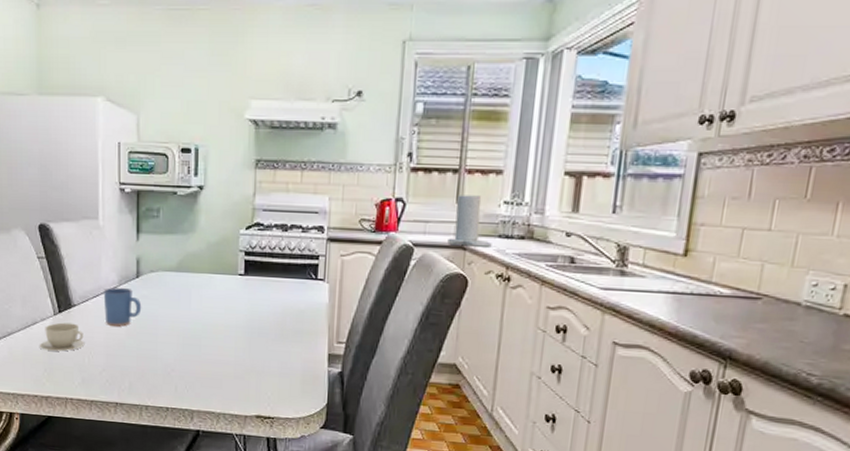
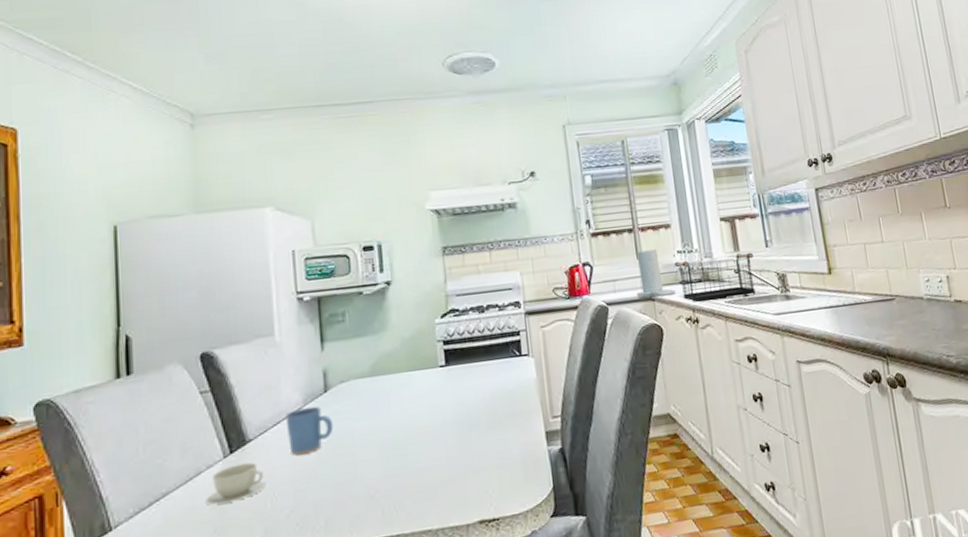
dish rack: none [498,212,594,263] -> present [675,252,756,302]

